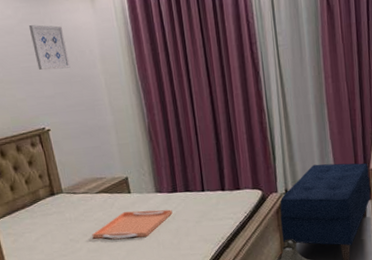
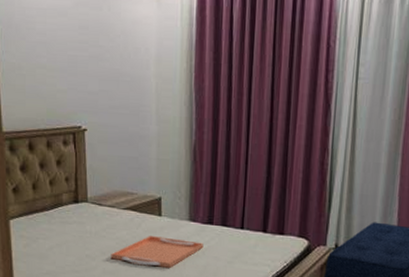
wall art: present [28,24,71,70] -> none [84,10,122,64]

